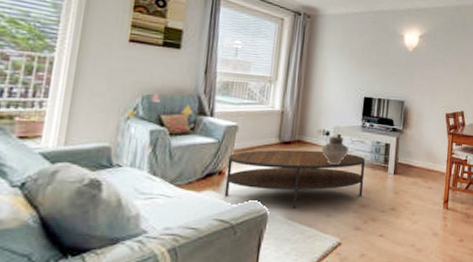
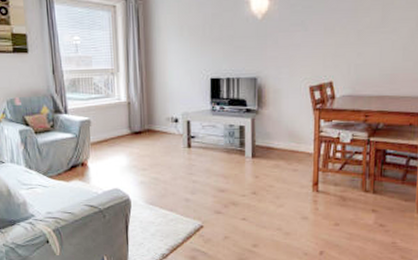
coffee table: present [224,149,365,209] -> none [87,138,220,194]
ceramic pot: present [322,136,349,164] -> none [173,122,201,151]

